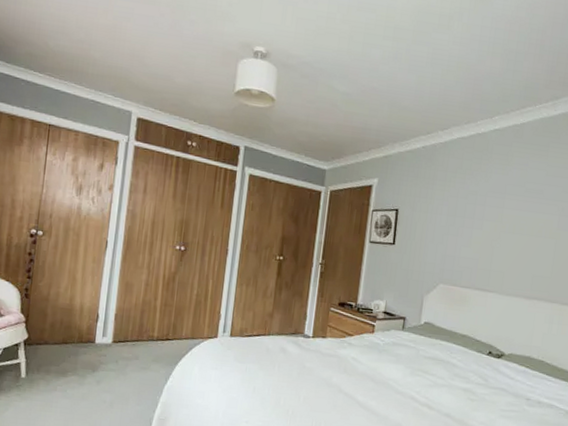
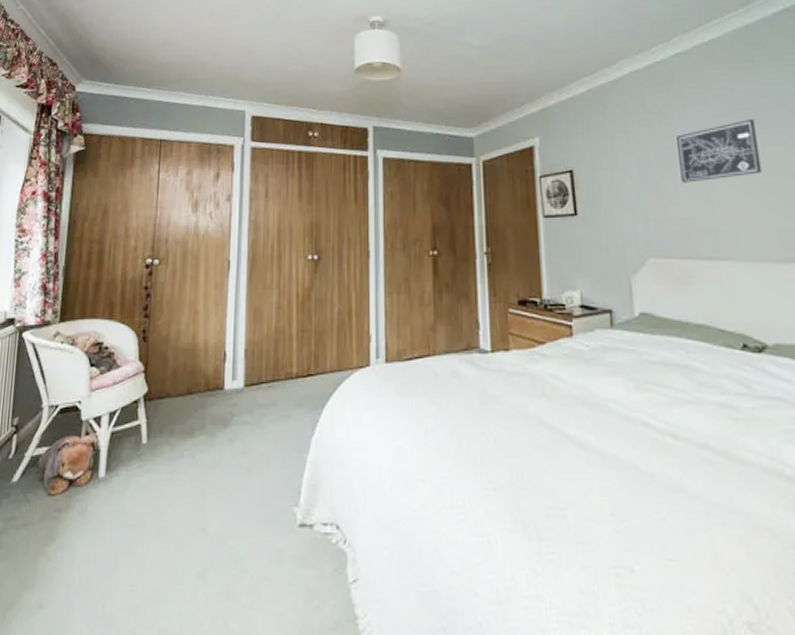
wall art: none [475,191,538,233] -> present [677,119,762,183]

